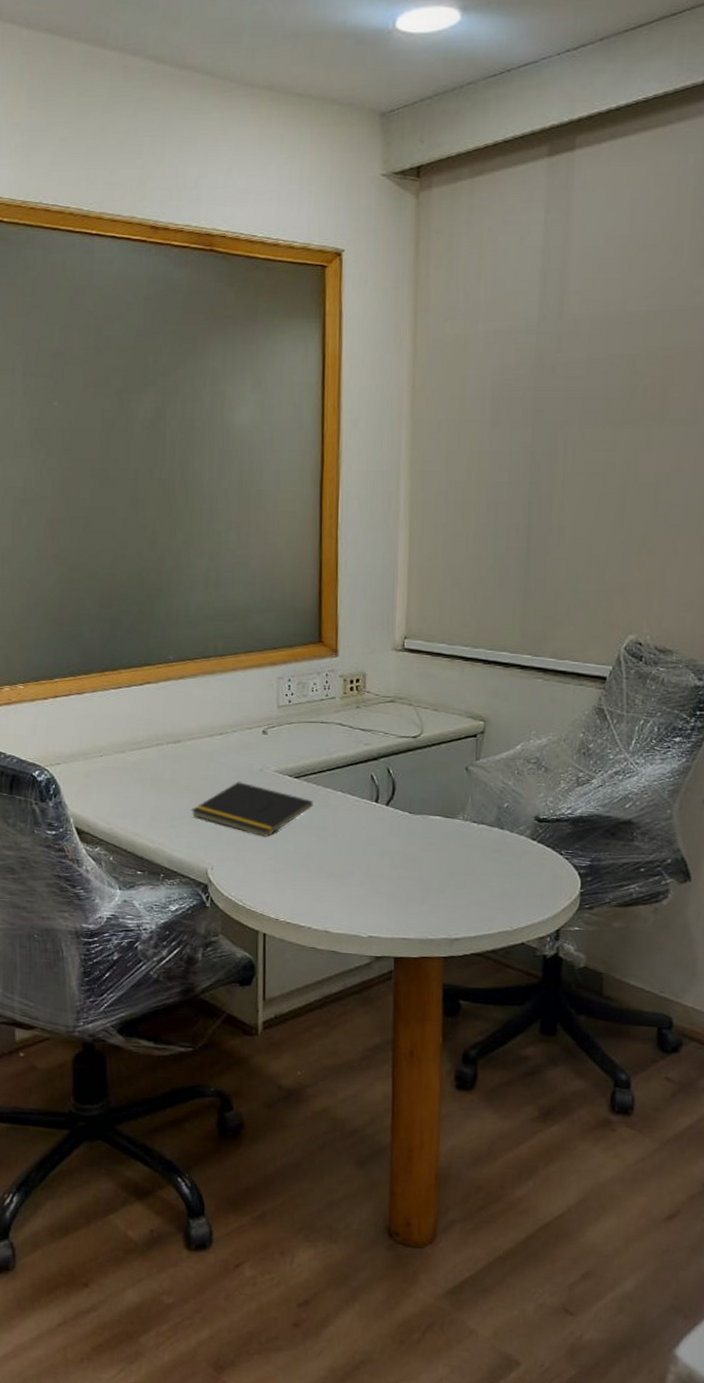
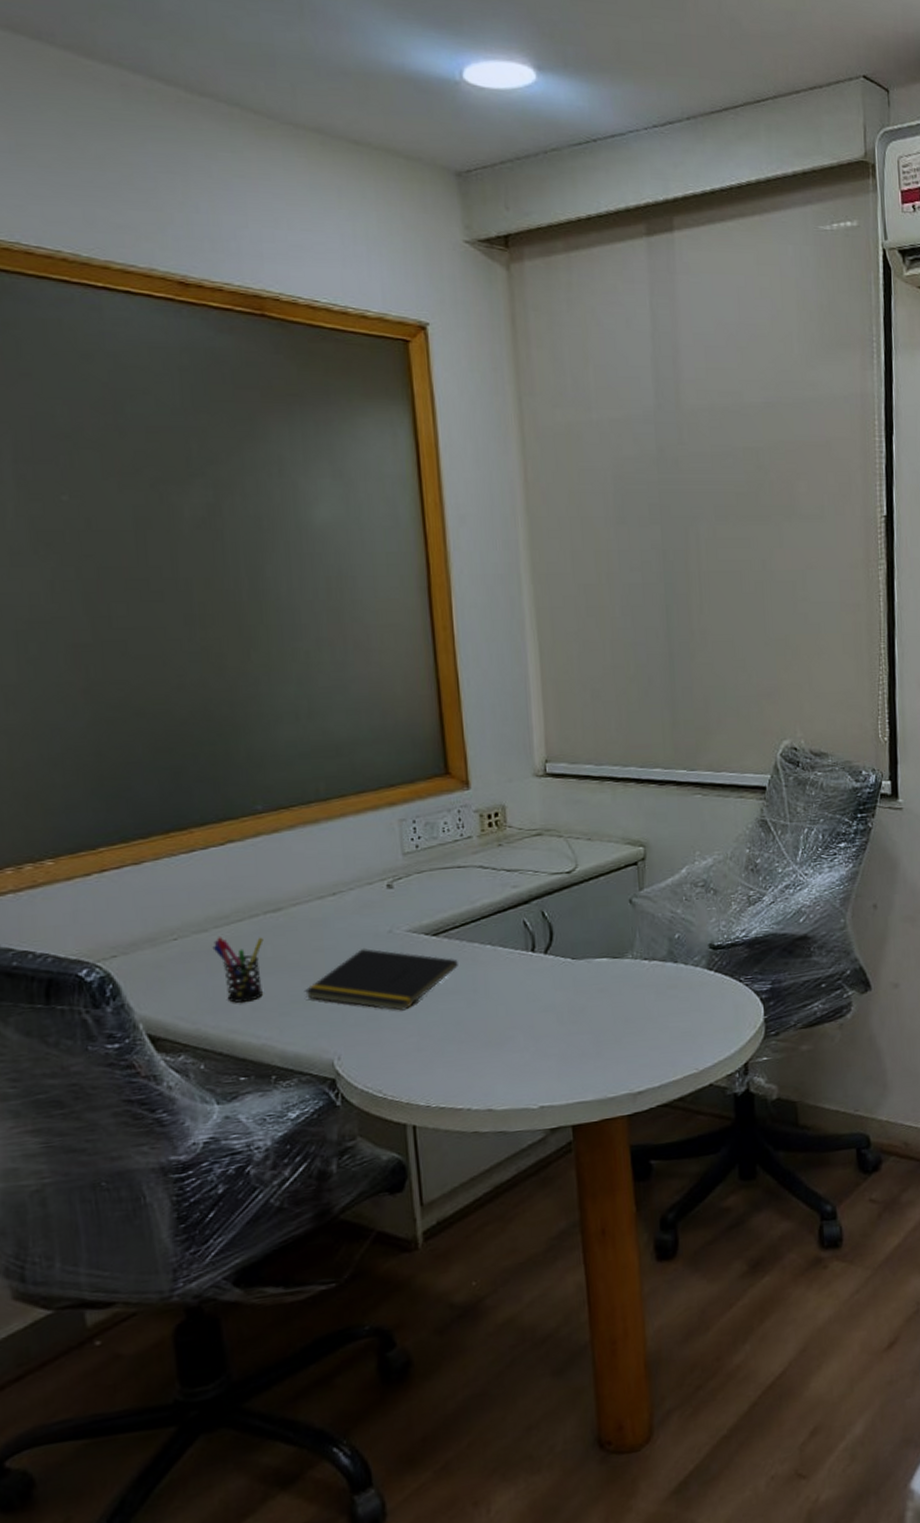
pen holder: none [127,758,165,812] -> present [212,937,264,1003]

